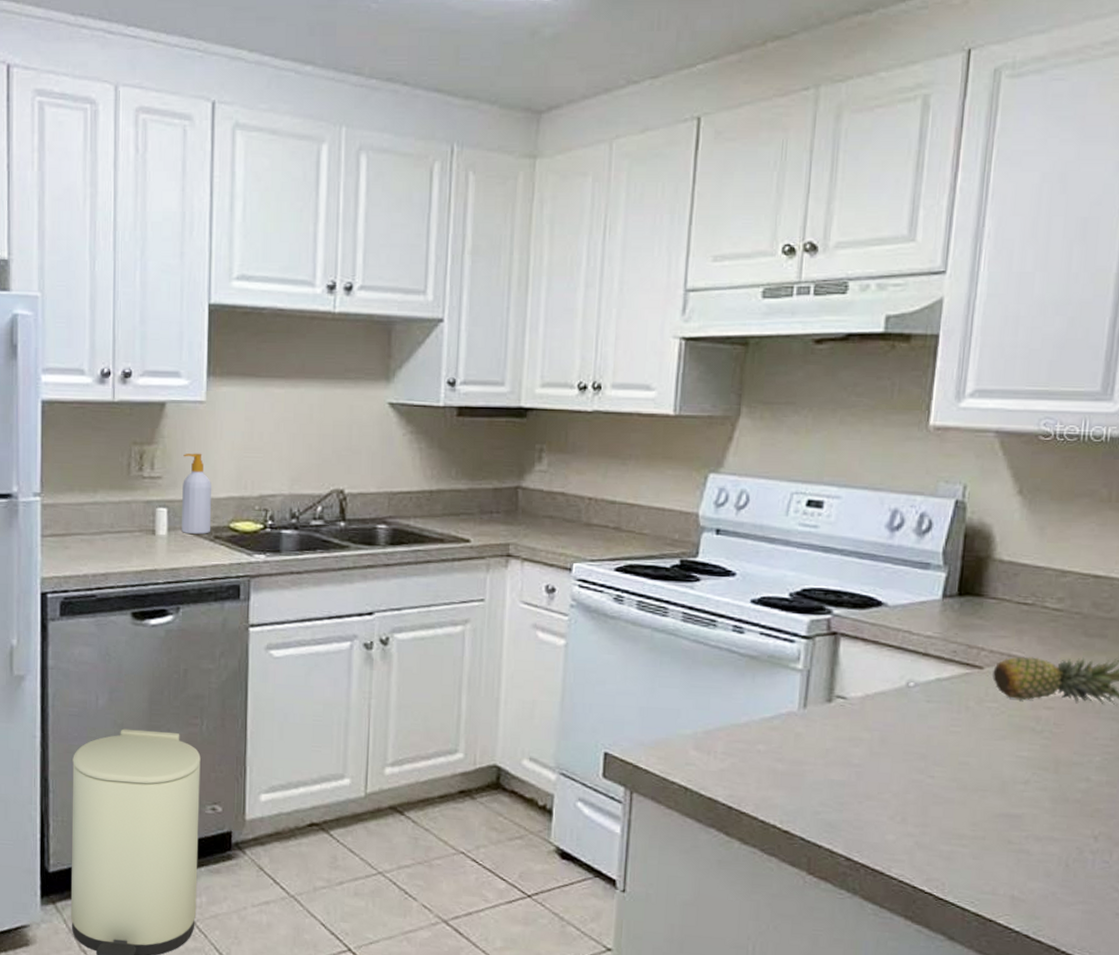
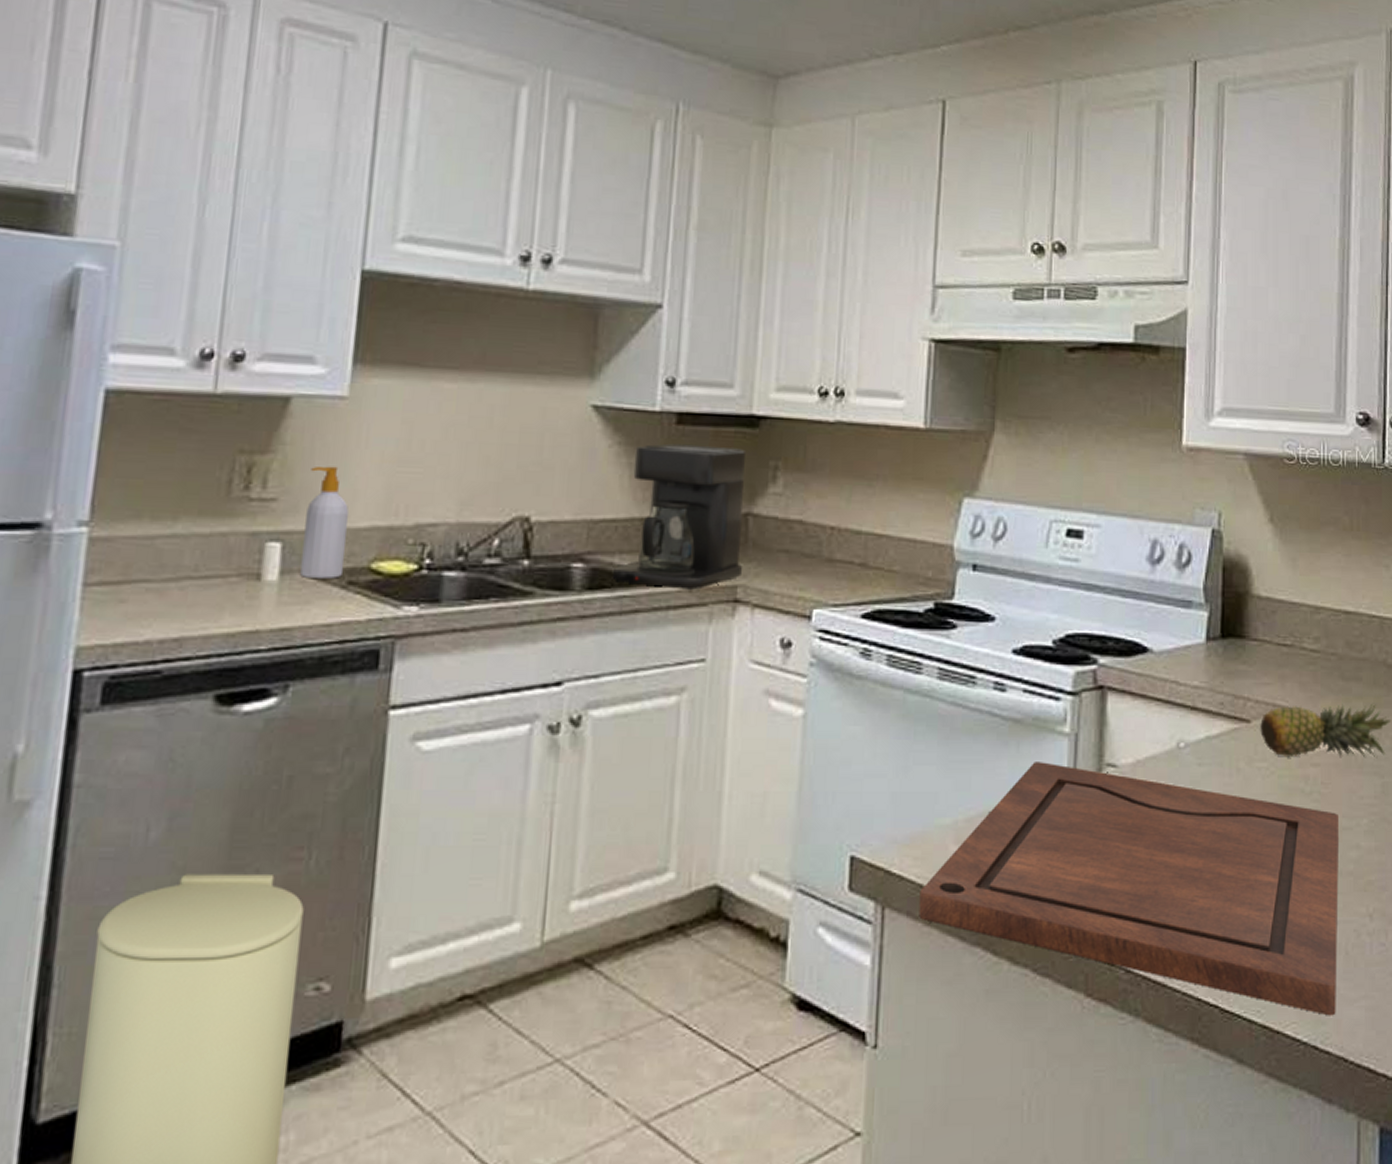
coffee maker: none [408,432,515,547] -> present [612,443,745,591]
cutting board: none [661,690,1071,914] -> present [919,762,1340,1016]

